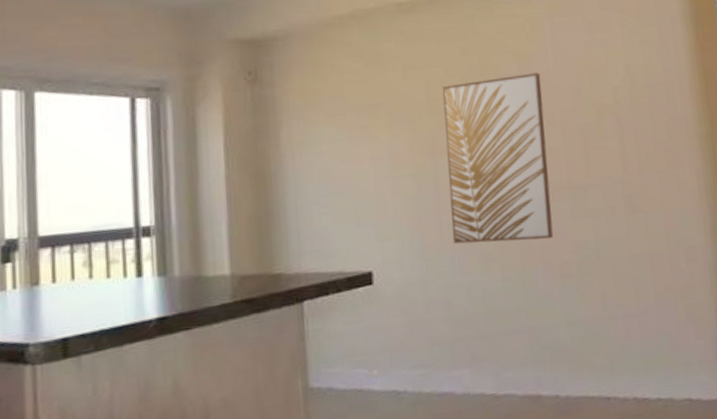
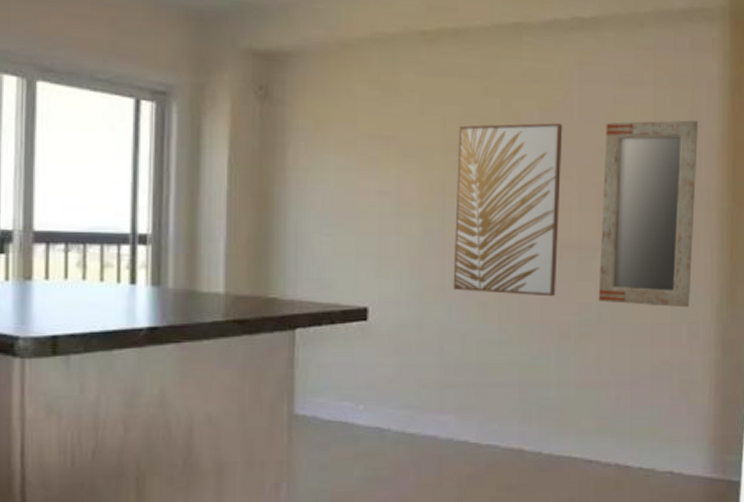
home mirror: none [581,55,684,239] -> present [598,120,698,308]

